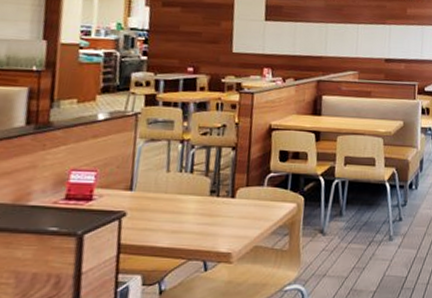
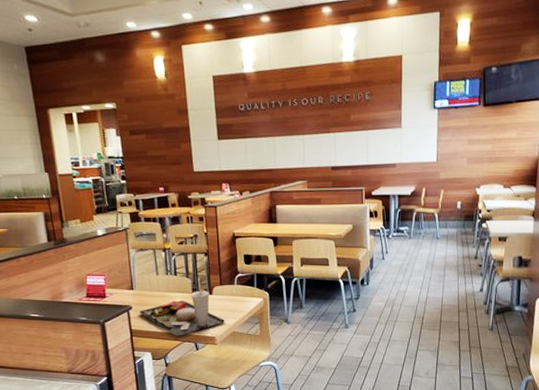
food tray: none [134,177,248,254] -> present [138,278,226,337]

